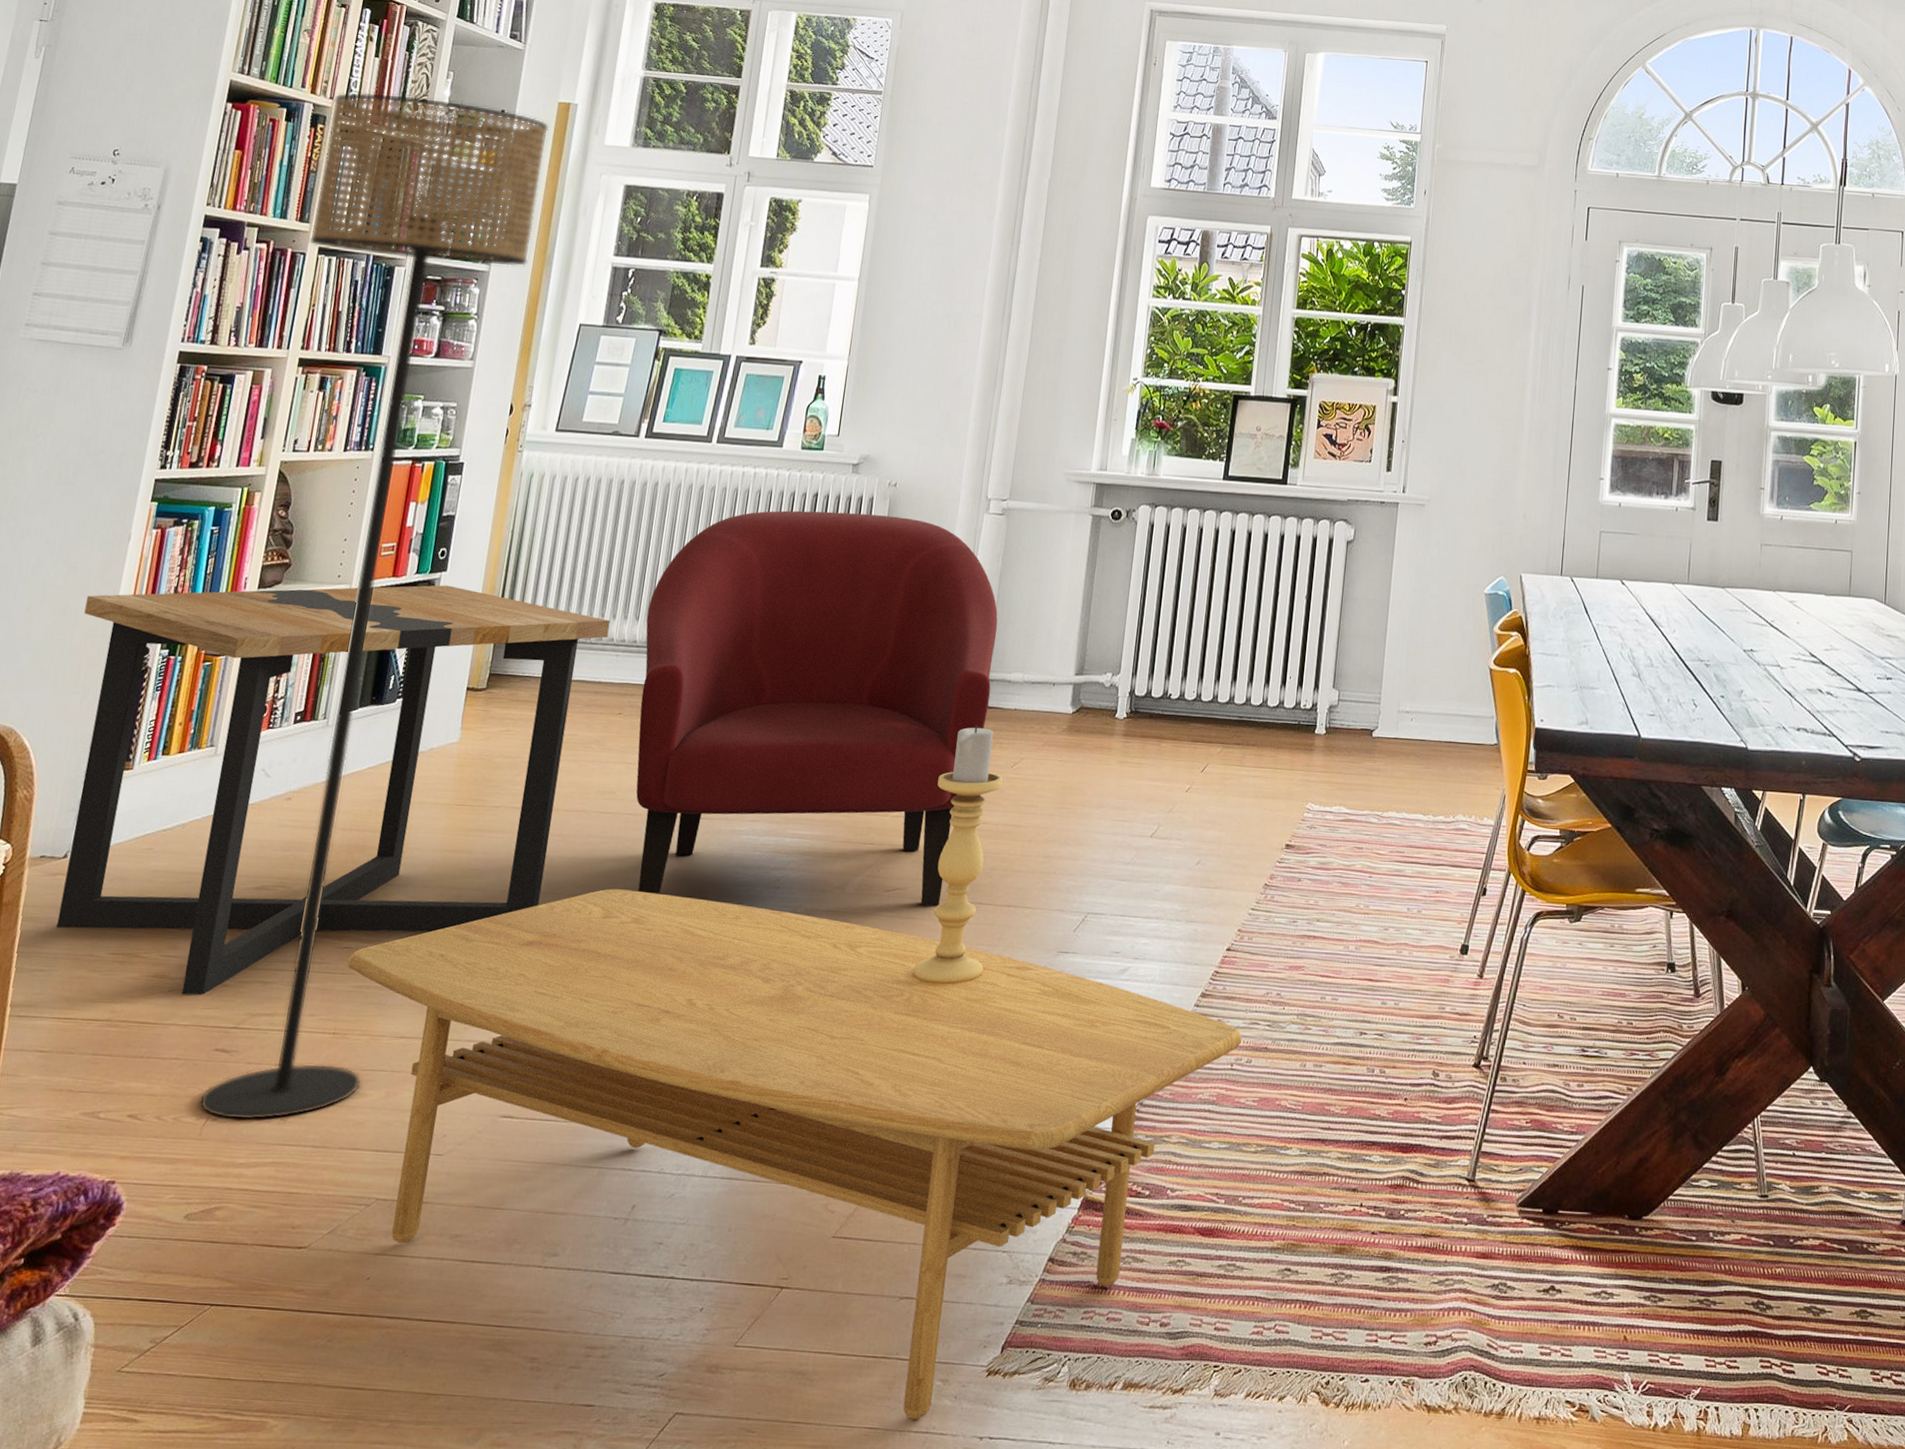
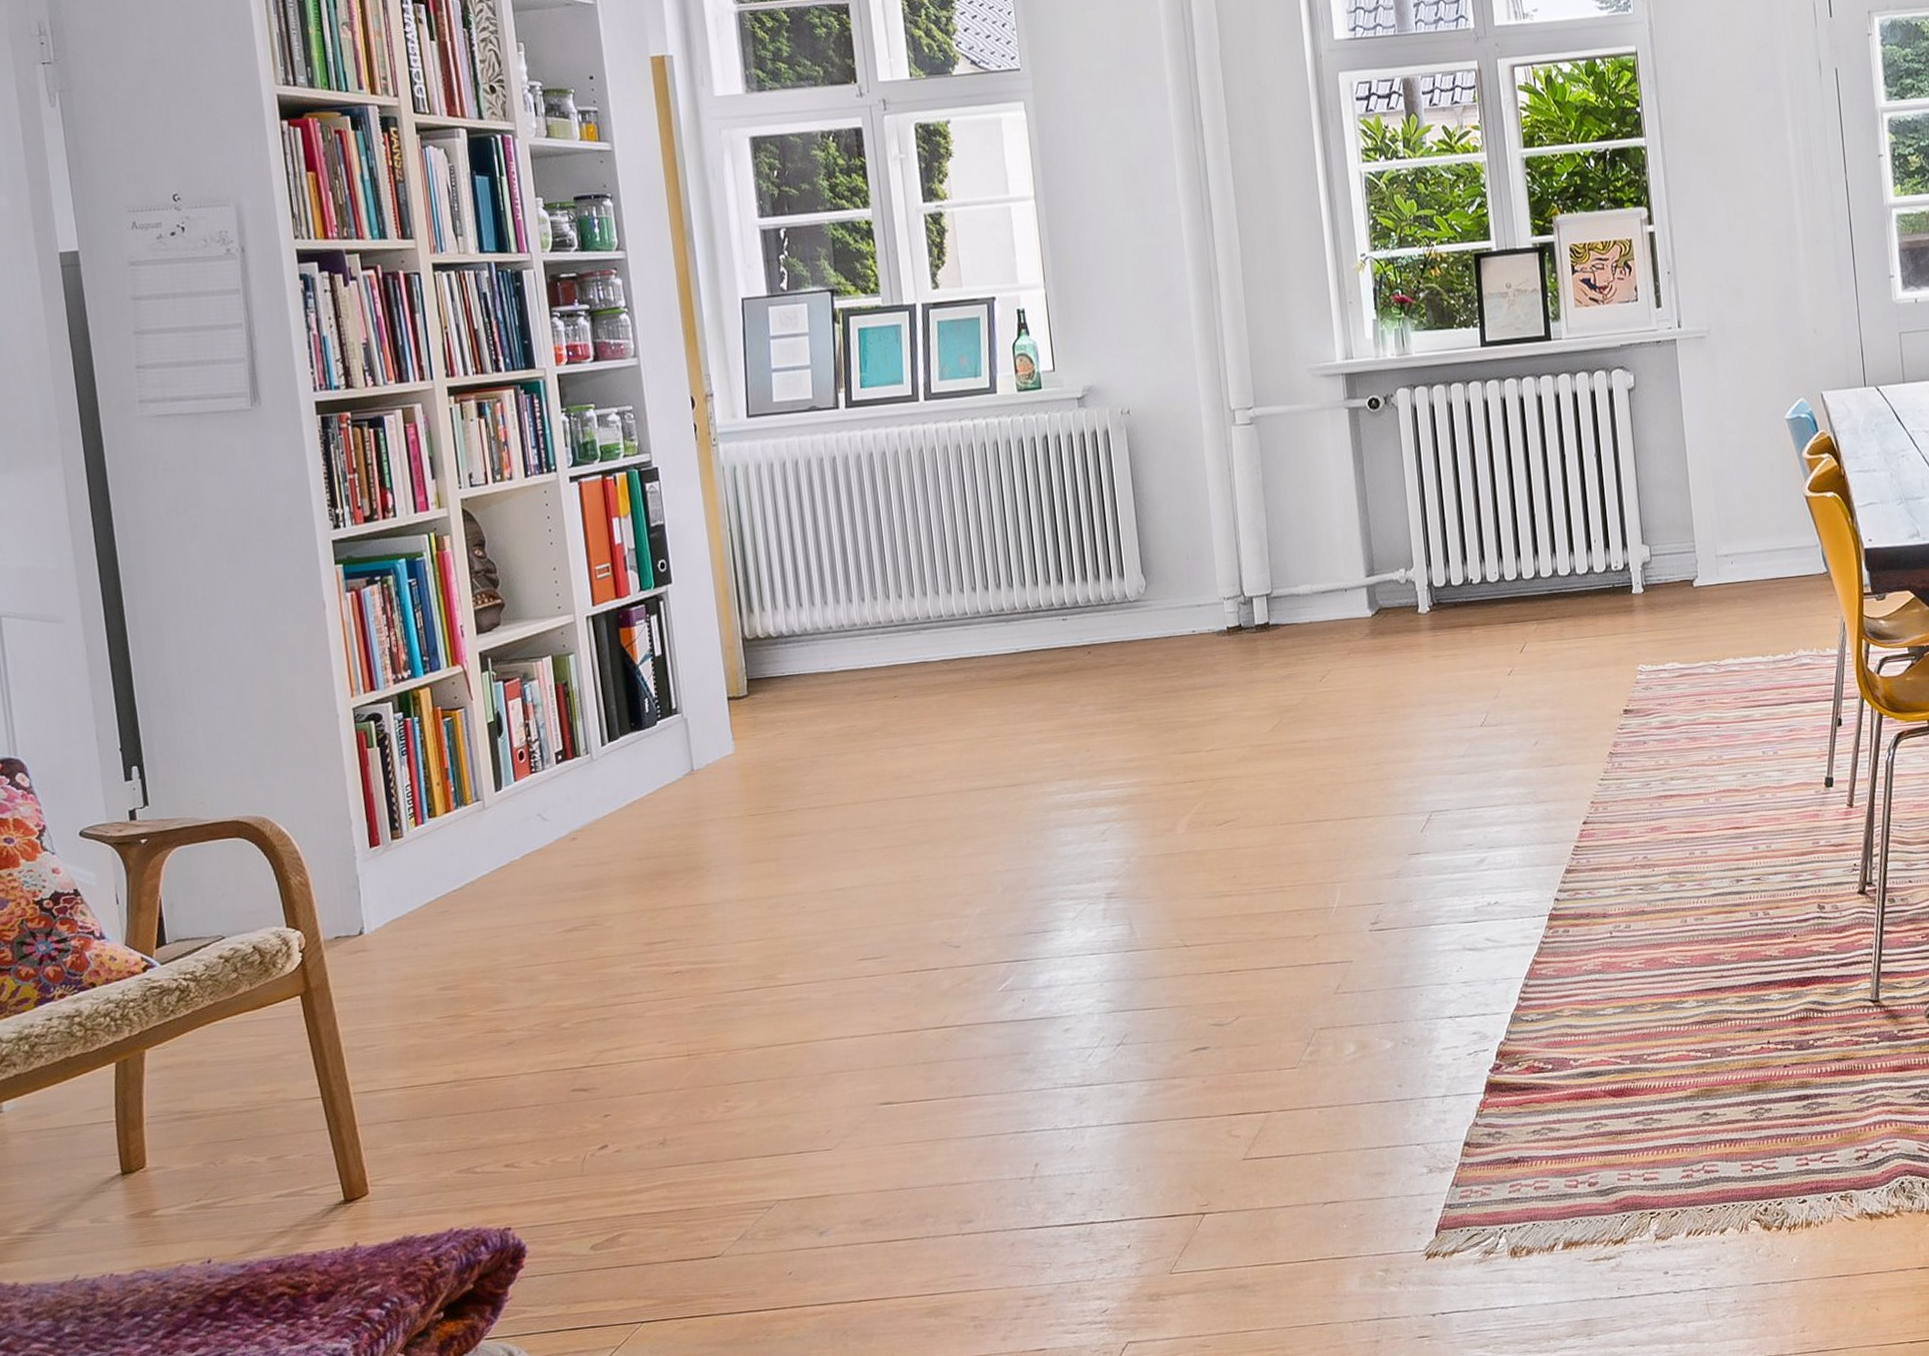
side table: present [56,585,610,996] -> none [299,597,863,1045]
floor lamp: present [199,92,549,1121] -> none [398,75,730,1153]
coffee table: present [347,888,1242,1421] -> none [682,862,1616,1311]
armchair: present [636,510,998,907] -> none [896,444,1283,870]
candle holder: present [912,724,1003,984] -> none [1245,644,1337,907]

